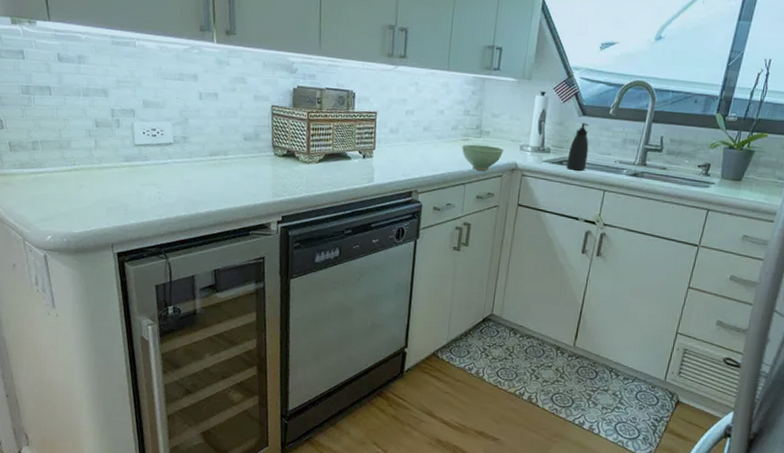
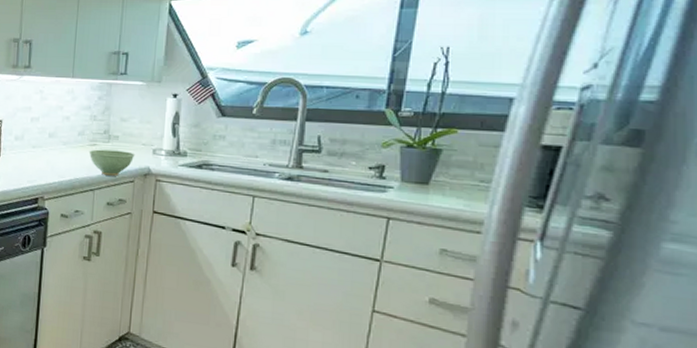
soap dispenser: present [566,123,589,171] -> none [206,124,231,175]

